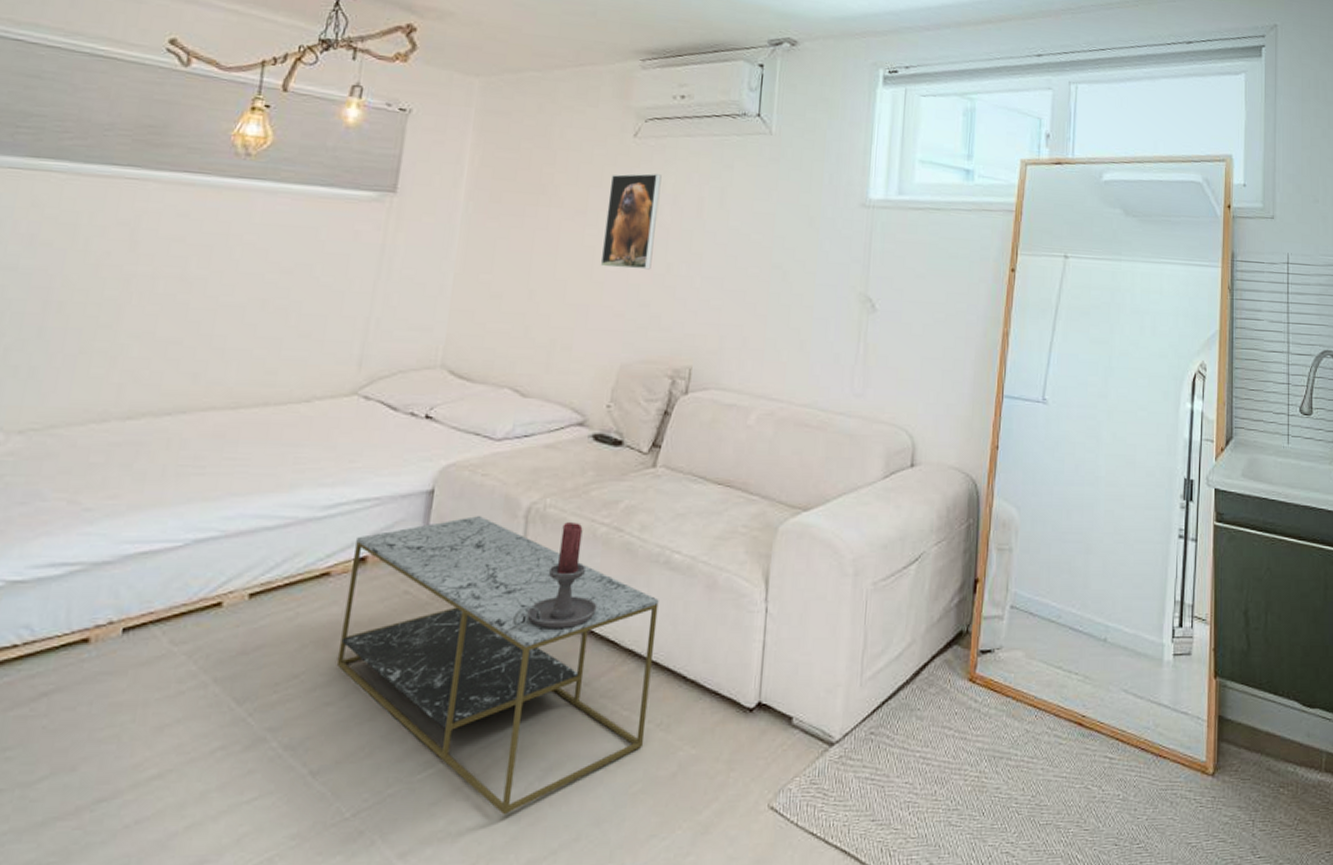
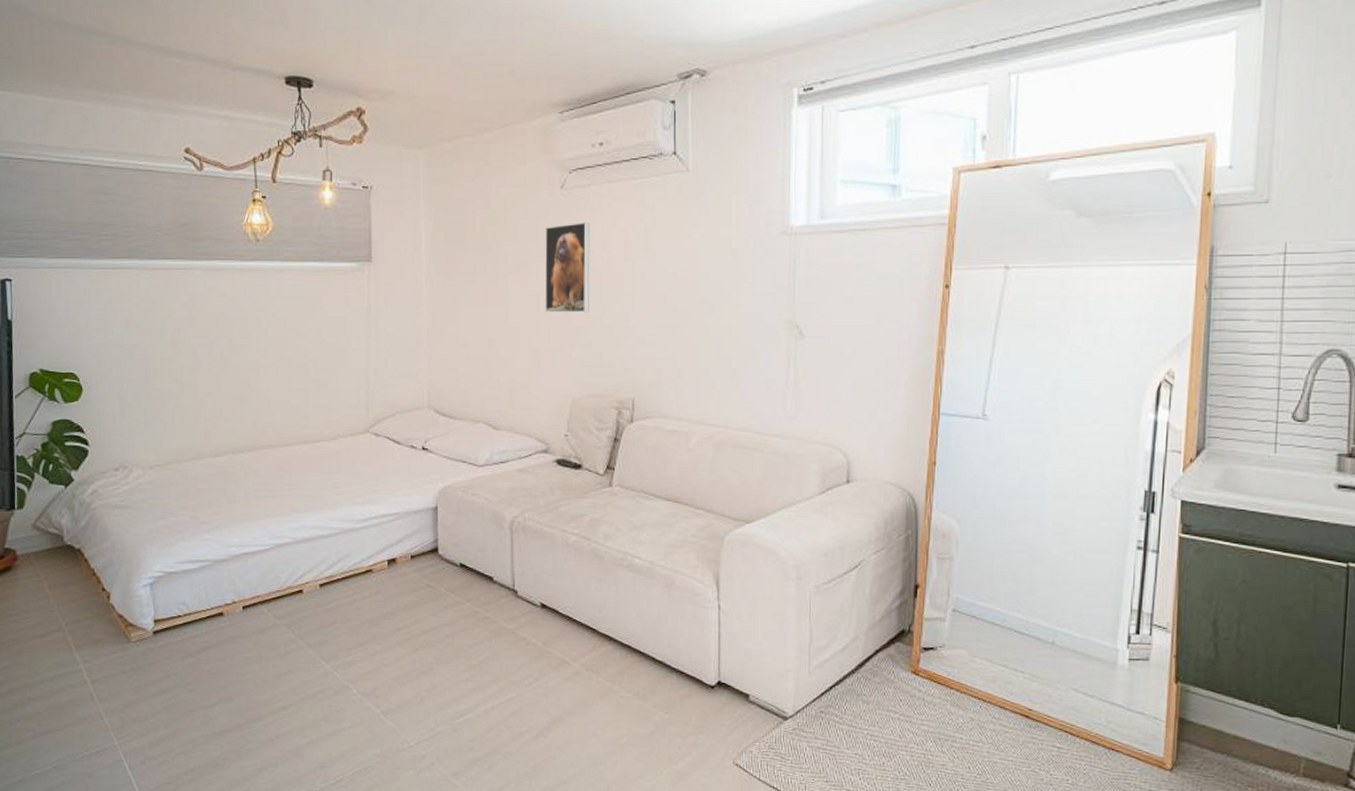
coffee table: present [336,516,659,815] -> none [386,527,626,753]
candle holder: present [511,522,597,630] -> none [510,533,576,617]

